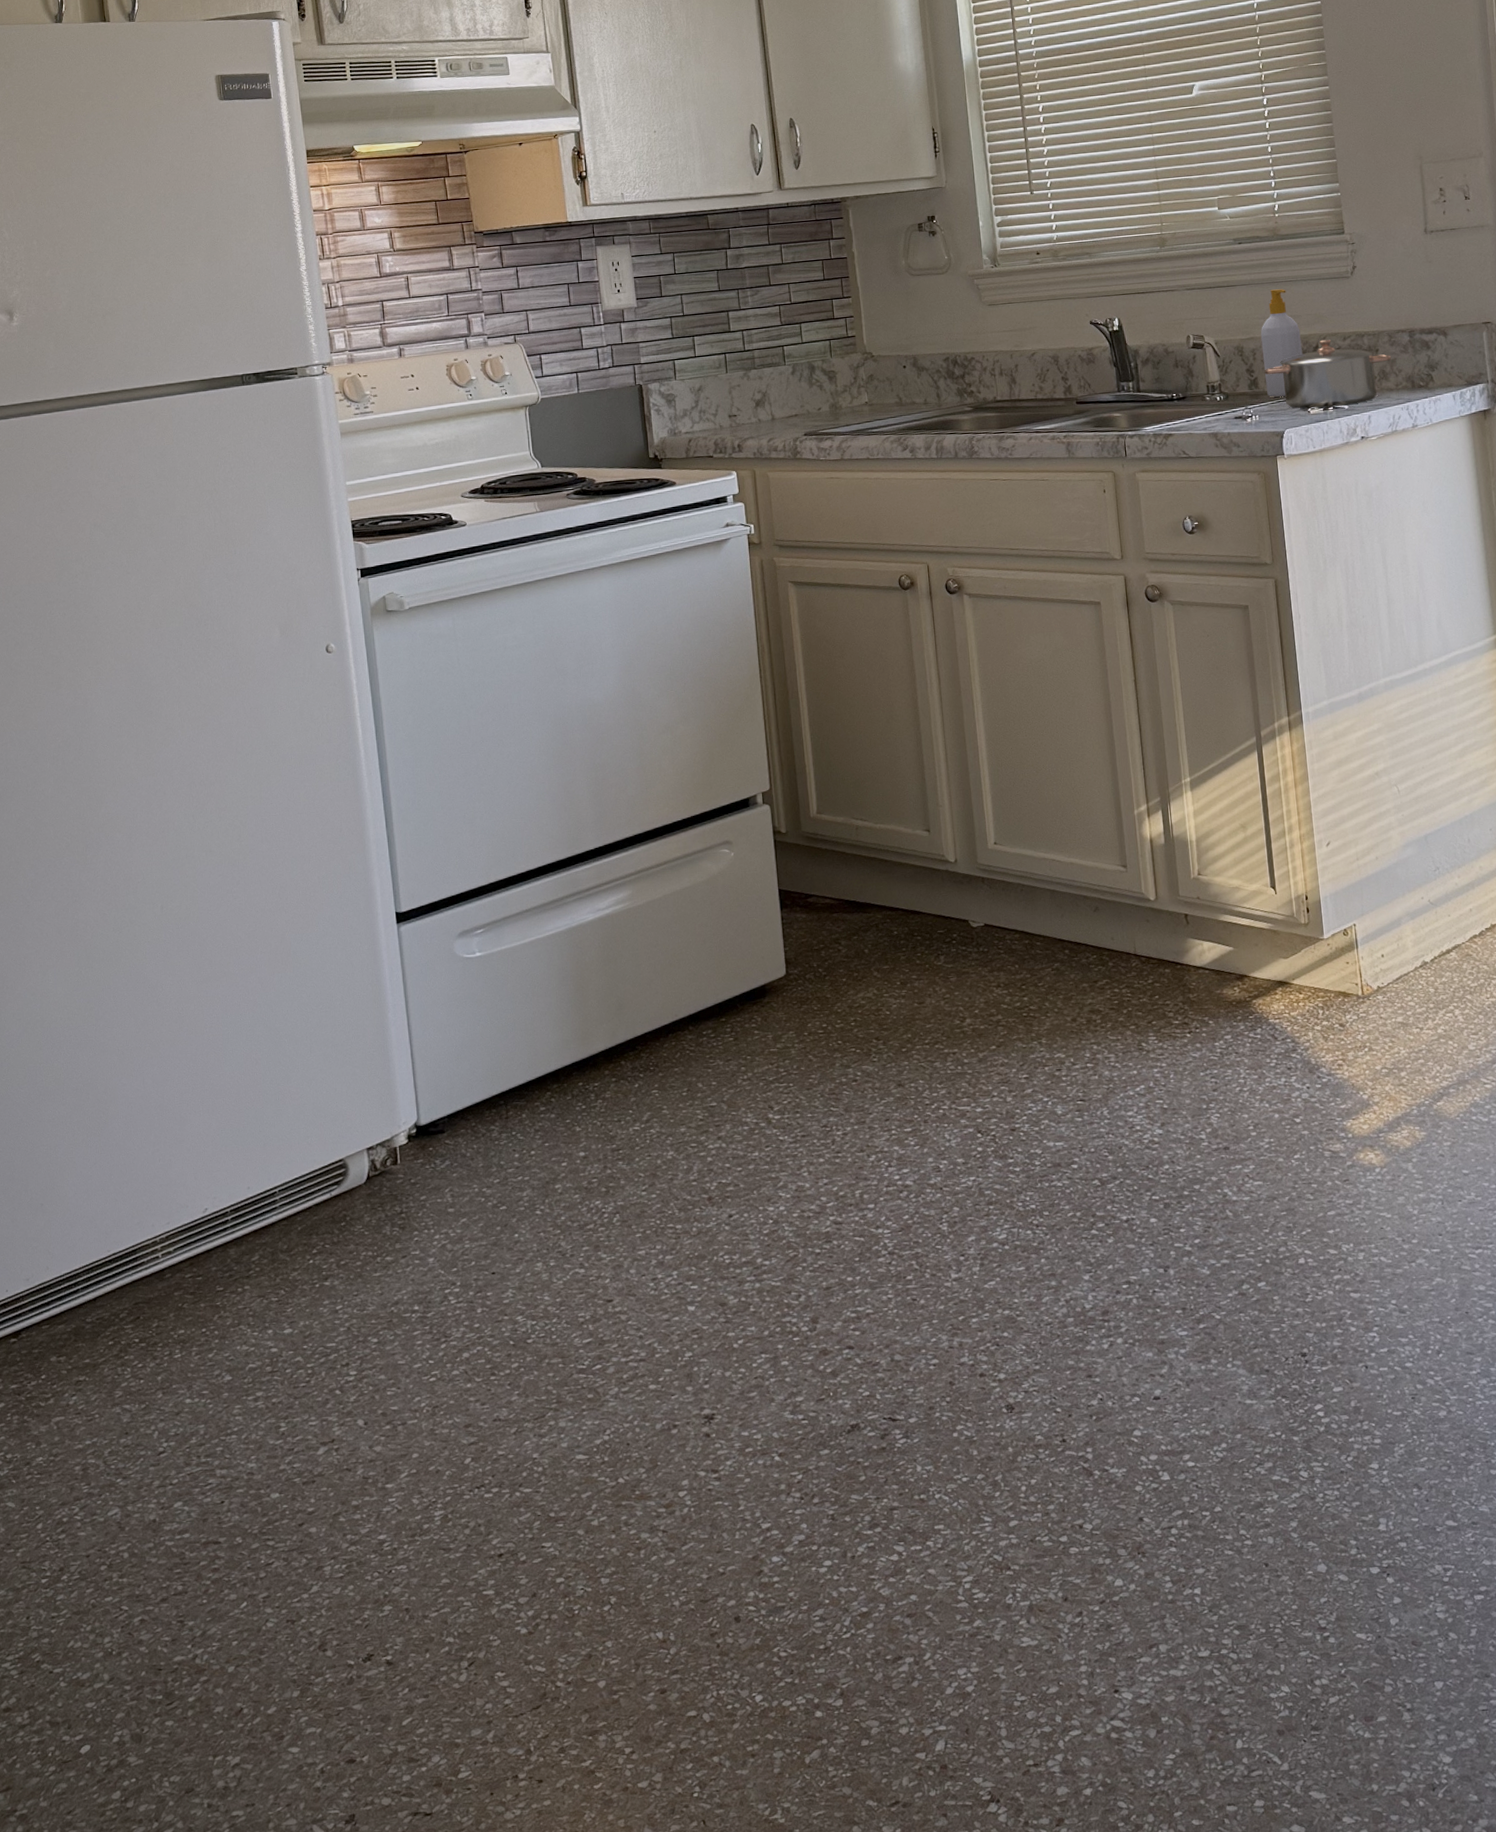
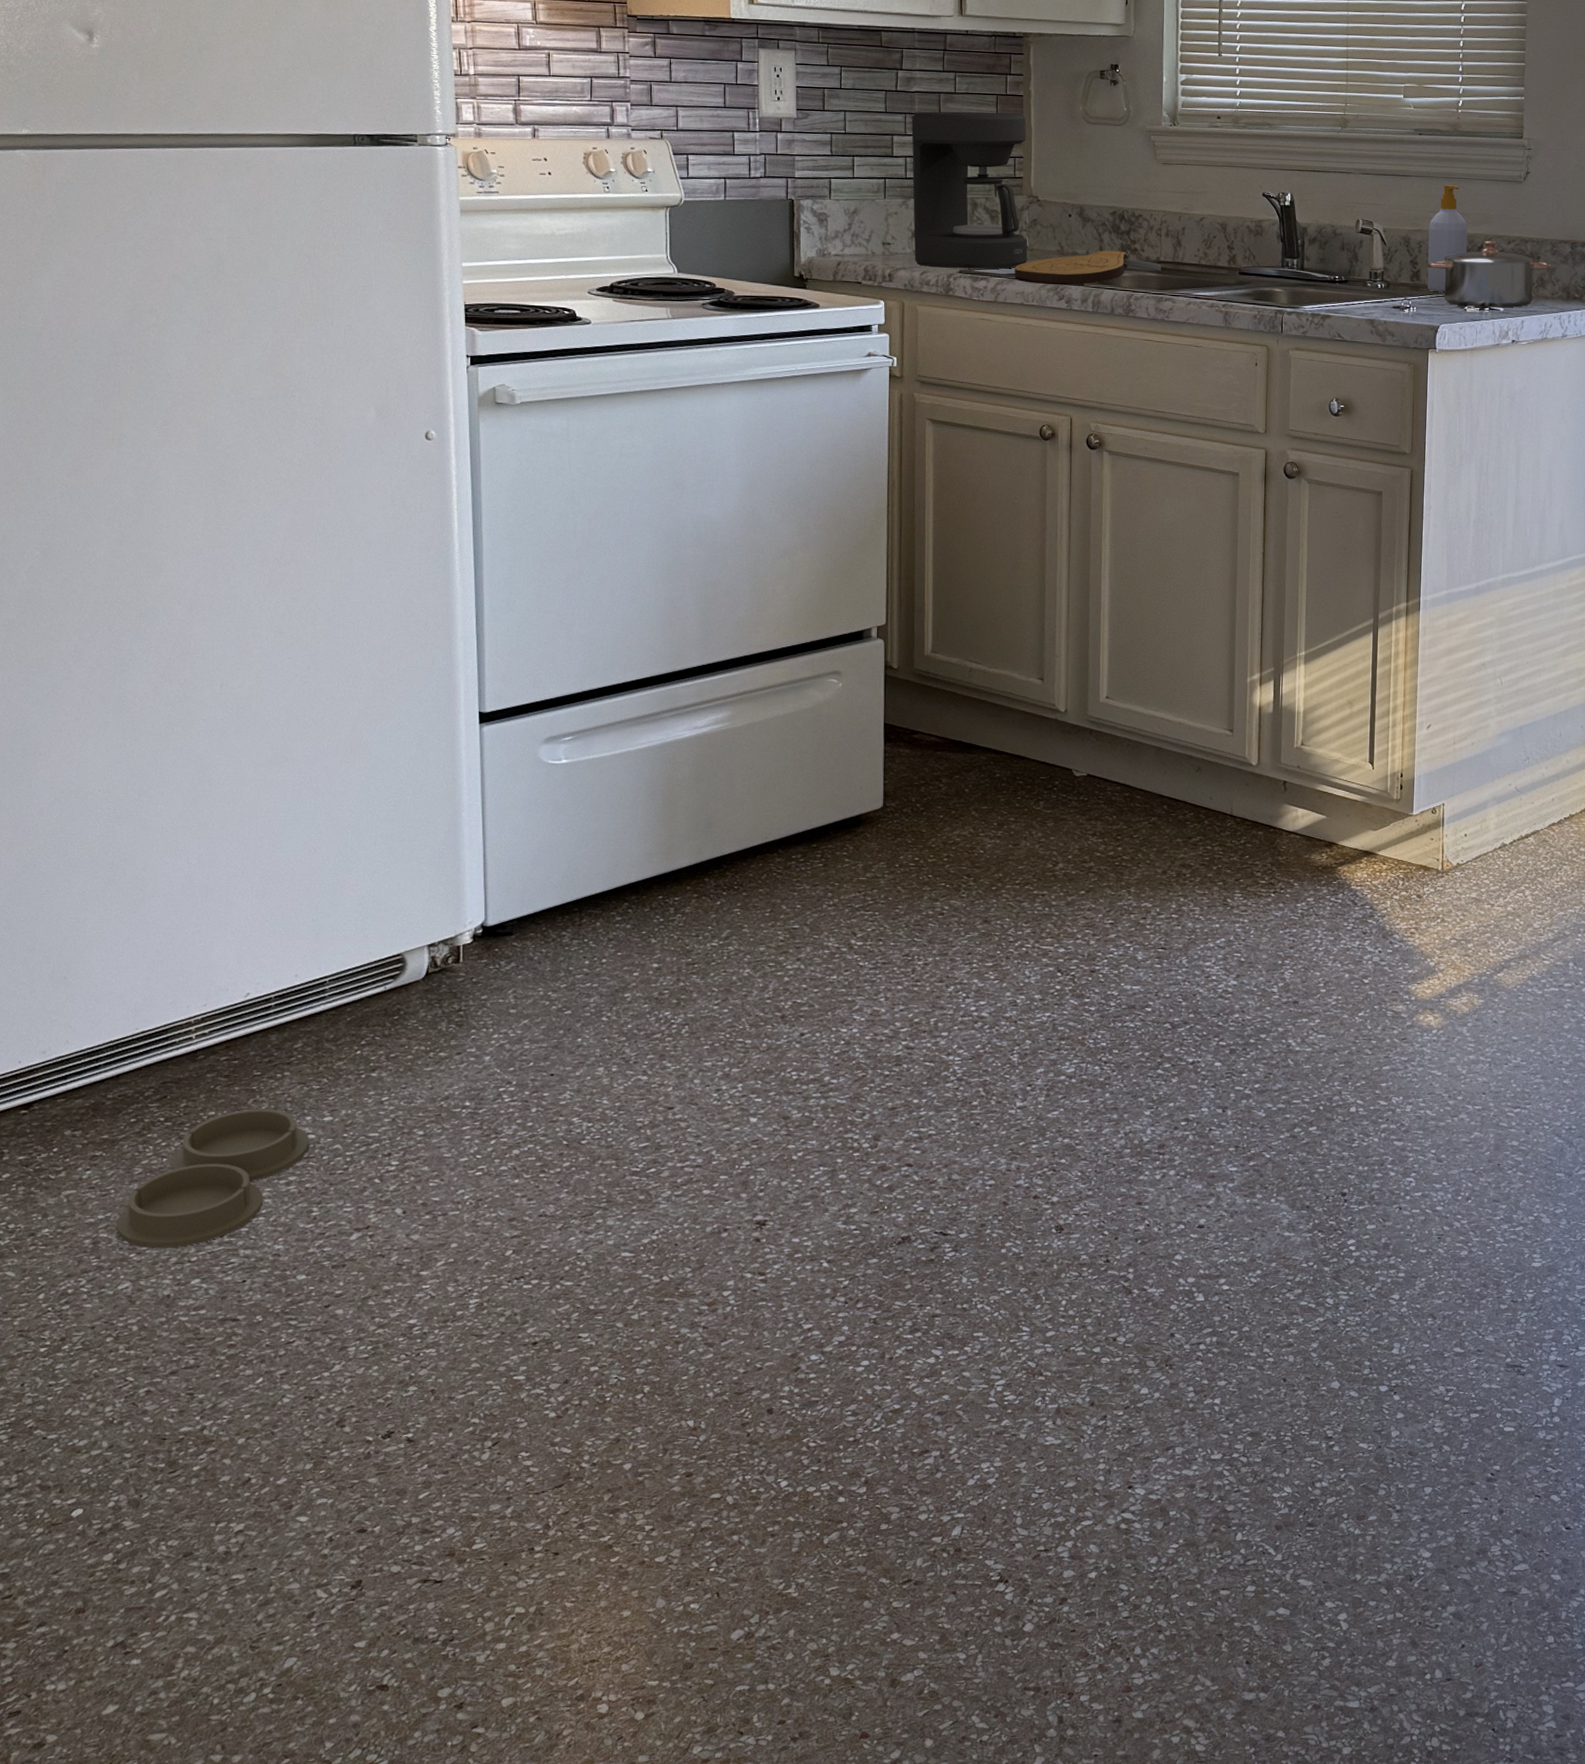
pet bowl: none [103,1324,273,1472] -> present [117,1109,310,1248]
coffee maker: none [744,275,869,433] -> present [911,111,1028,269]
cutting board: none [856,395,999,438] -> present [1014,250,1161,286]

